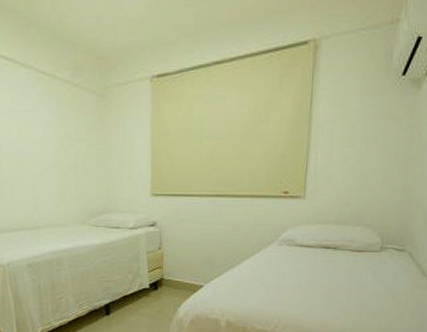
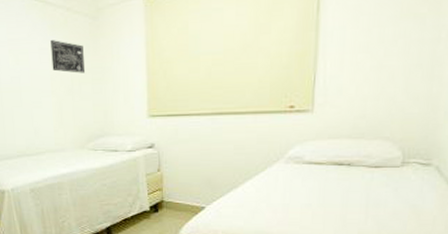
wall art: none [56,114,91,149] -> present [50,40,86,73]

